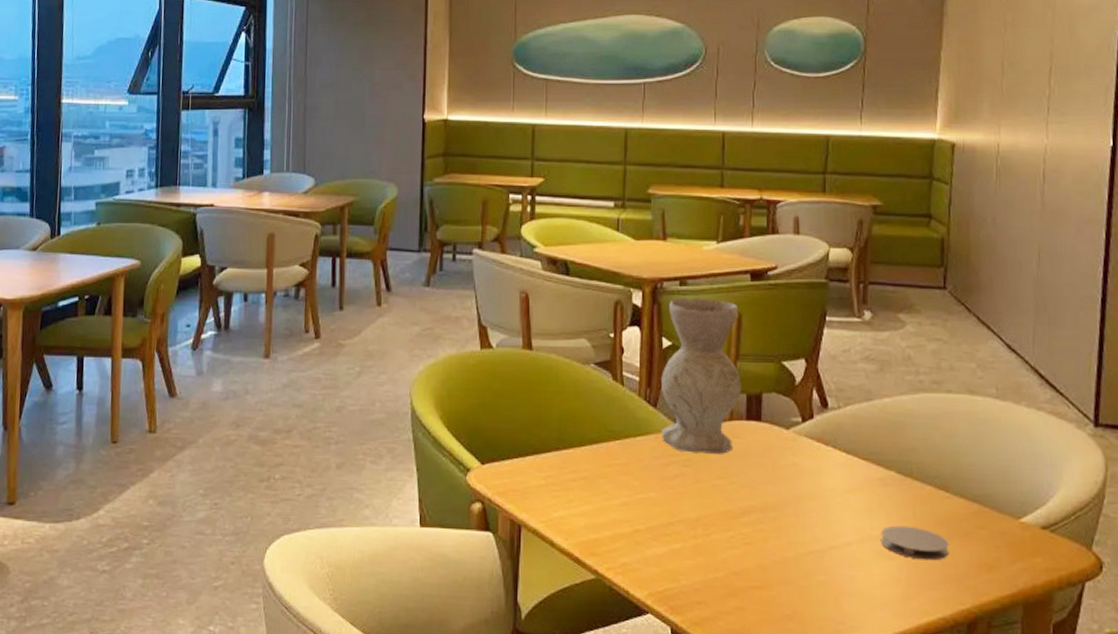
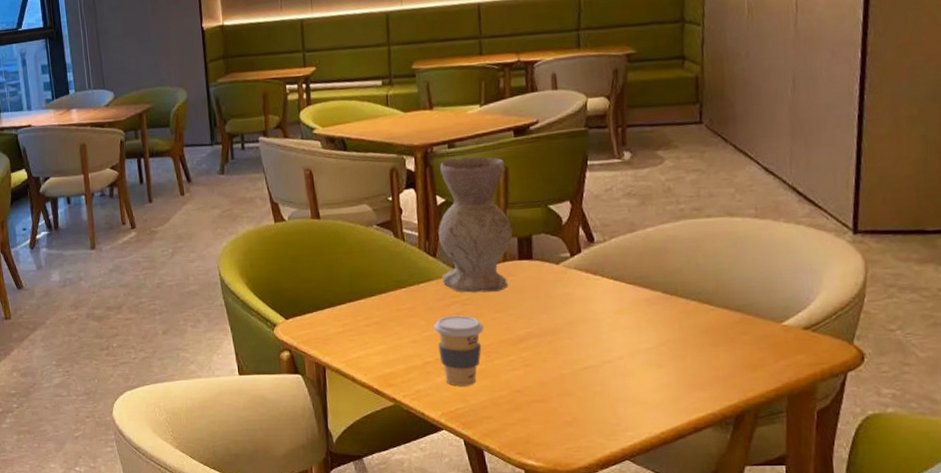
coffee cup: none [648,477,703,563] -> present [433,315,484,387]
coaster: present [880,525,949,561] -> none [650,337,716,366]

